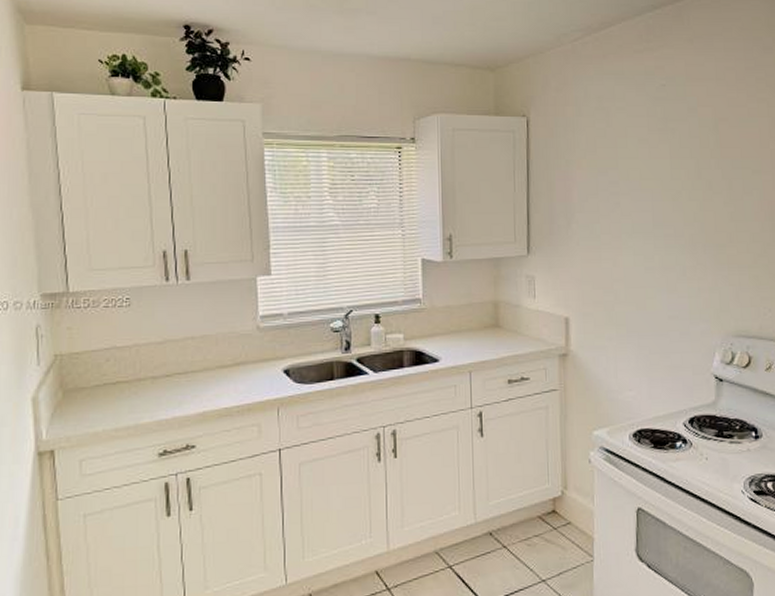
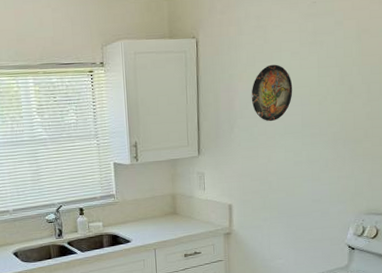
decorative plate: none [592,151,642,218] -> present [251,64,293,122]

